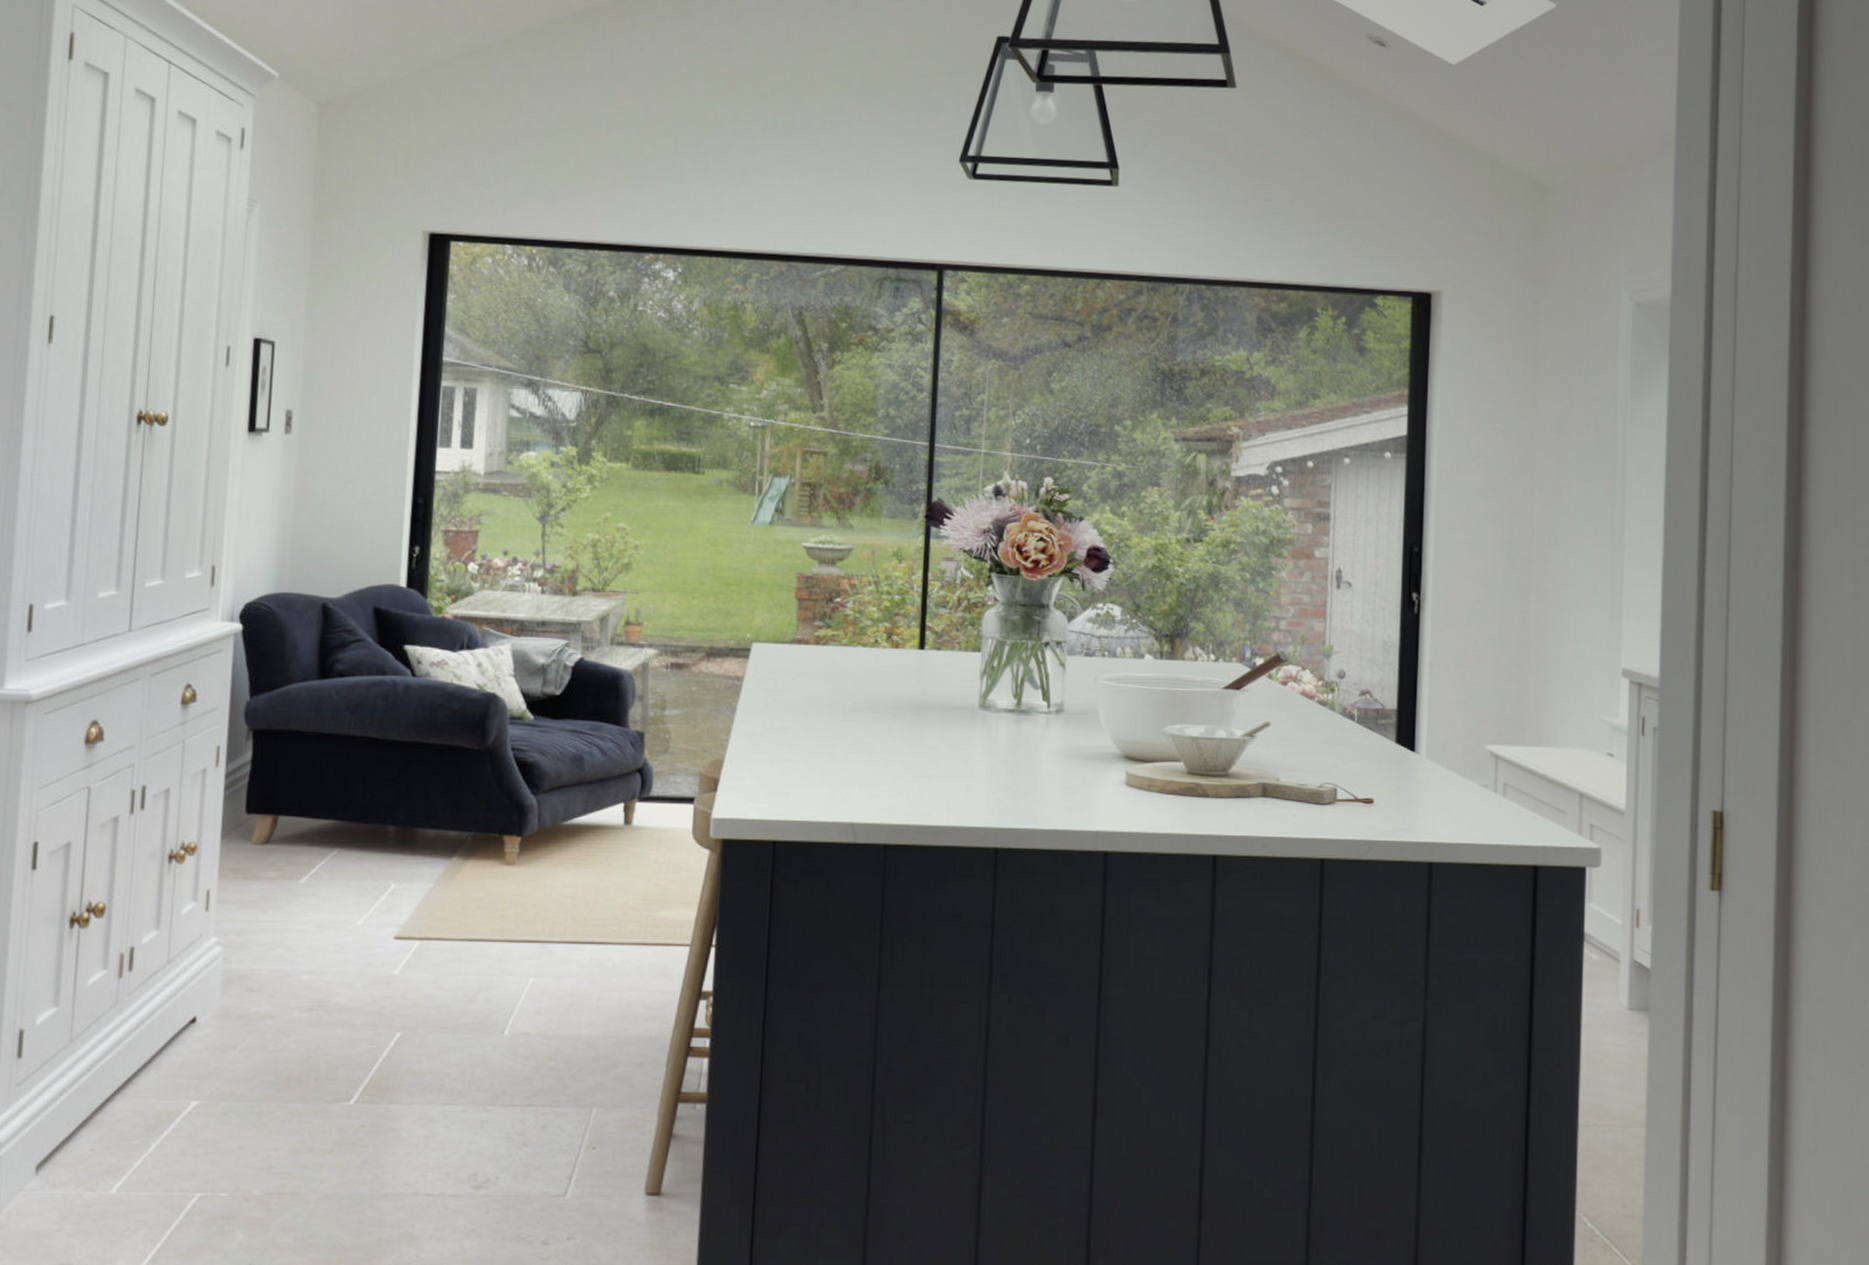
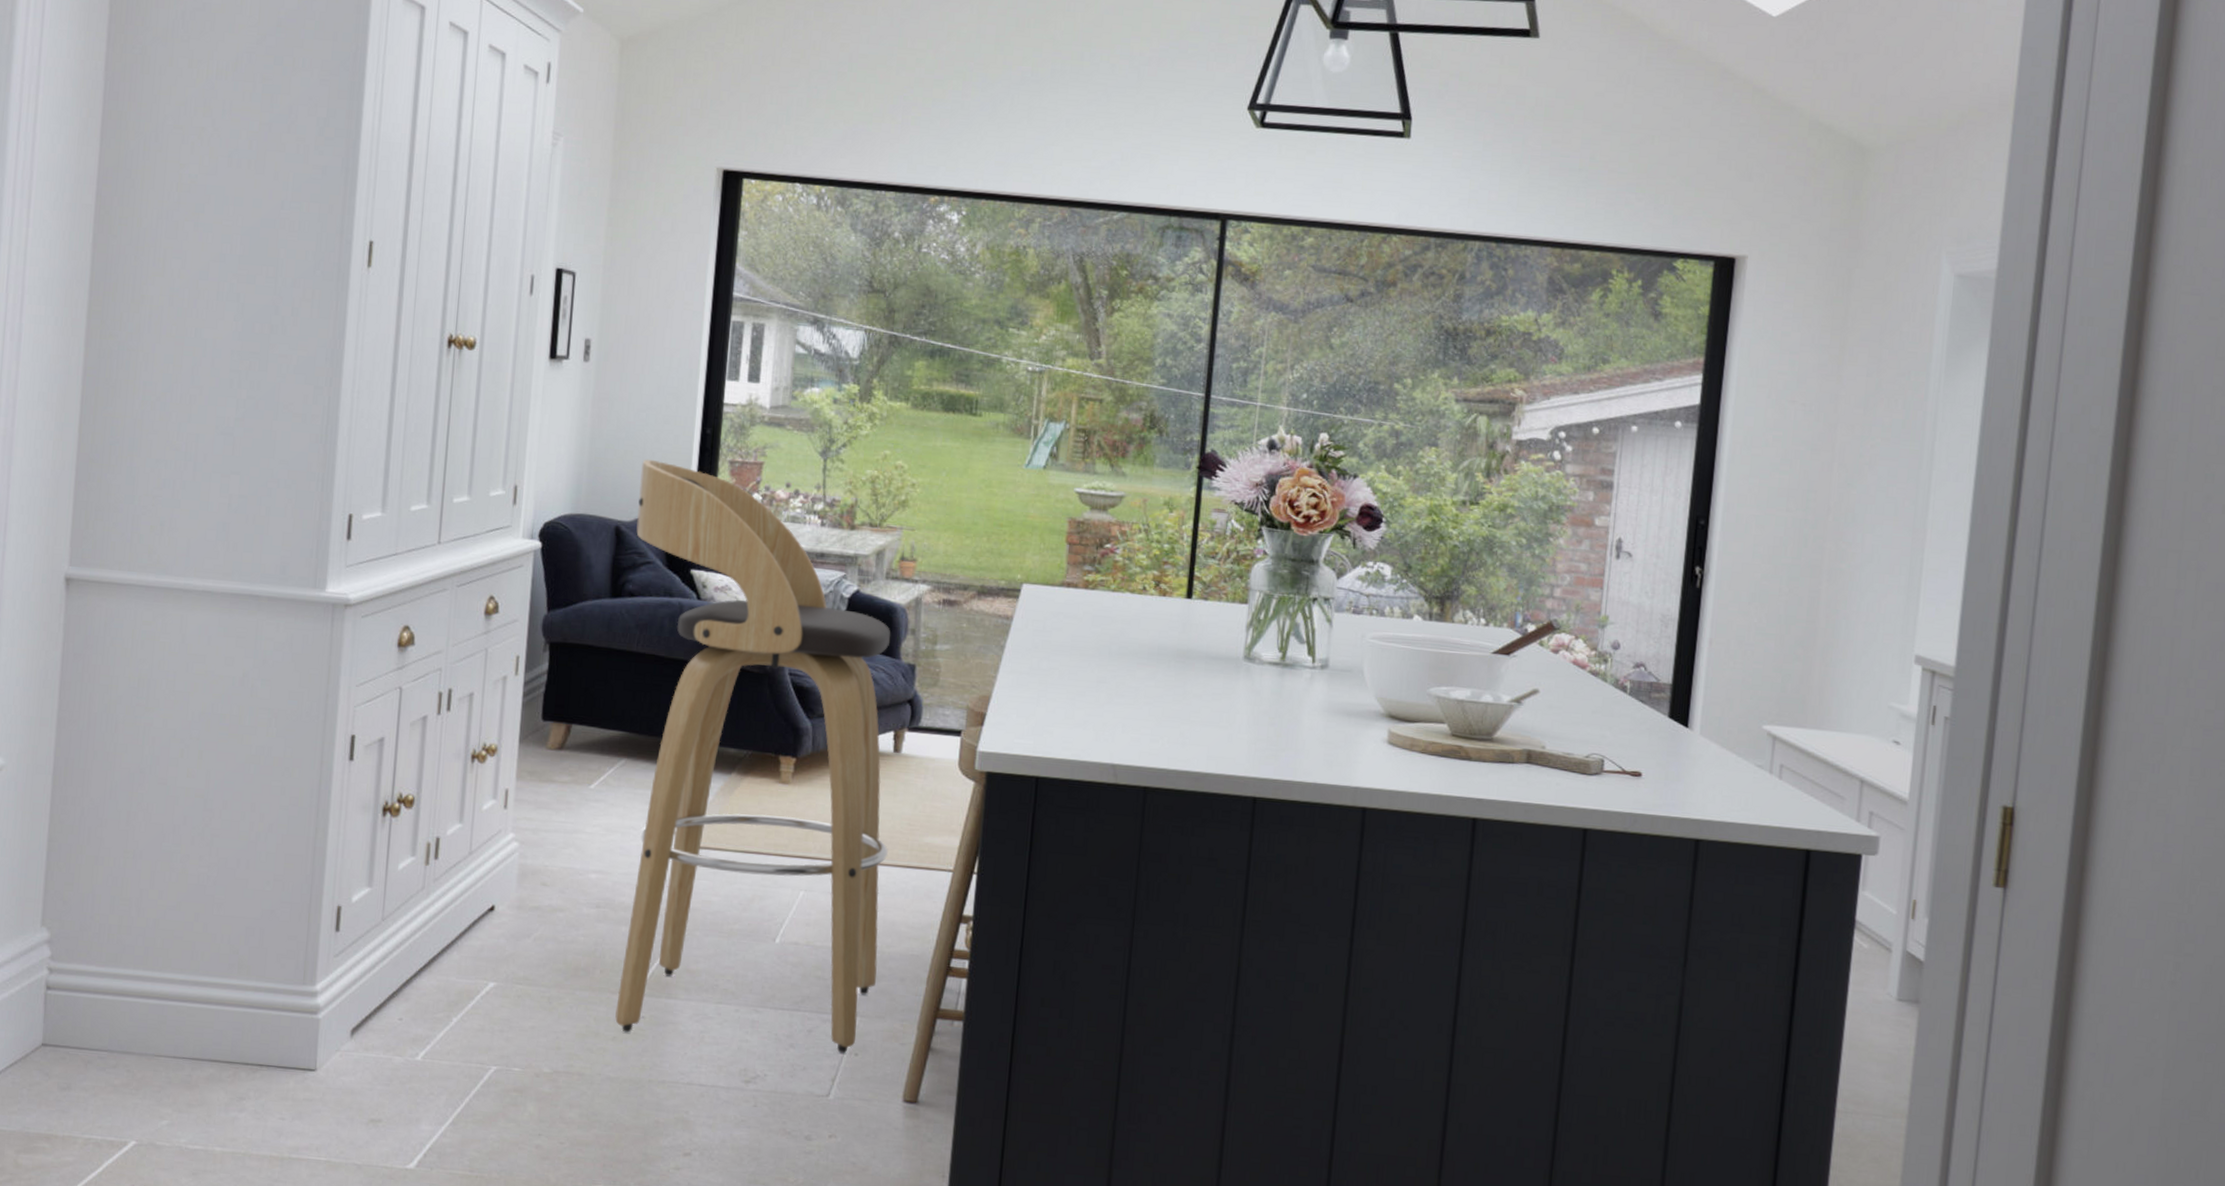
bar stool: none [332,532,622,1148] -> present [615,459,891,1054]

